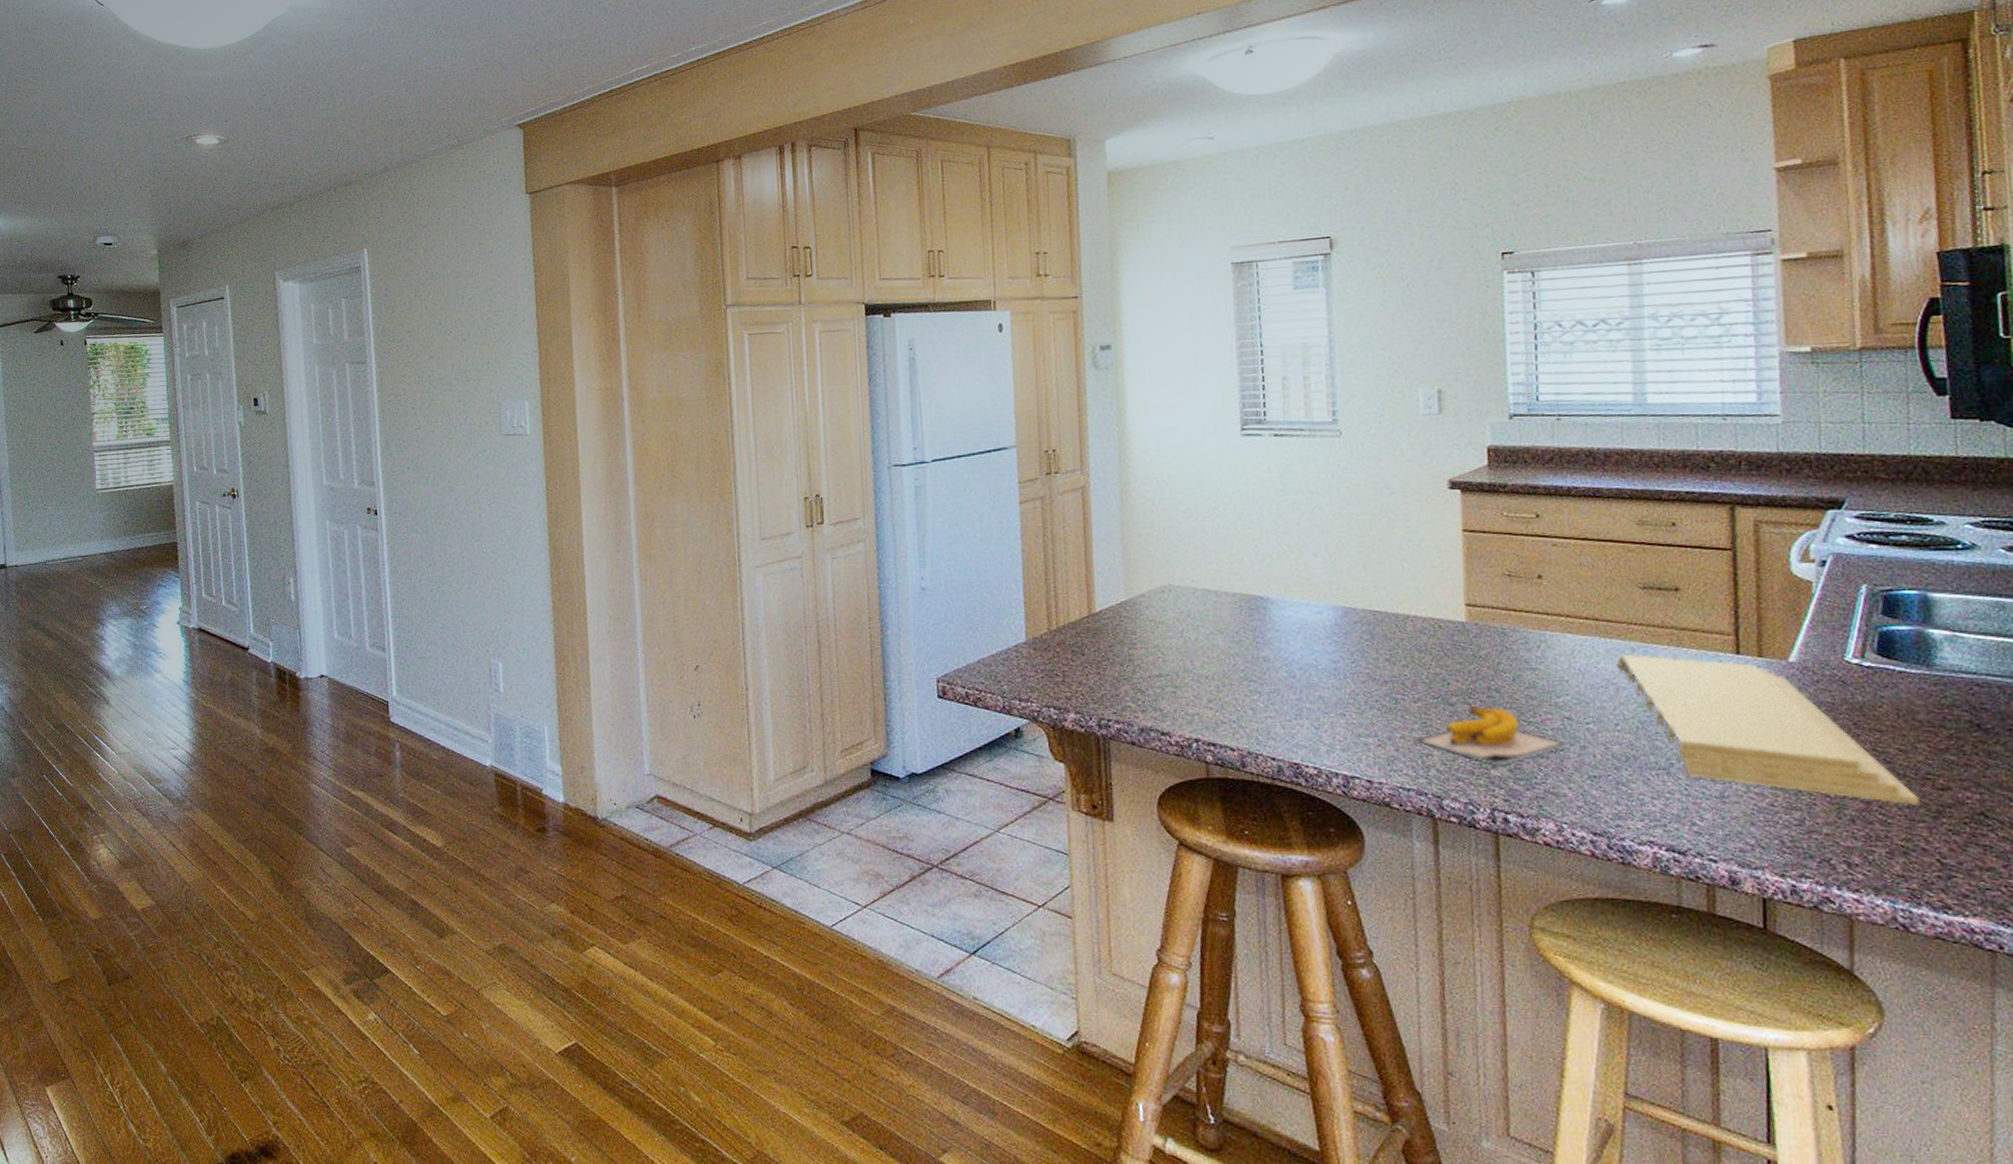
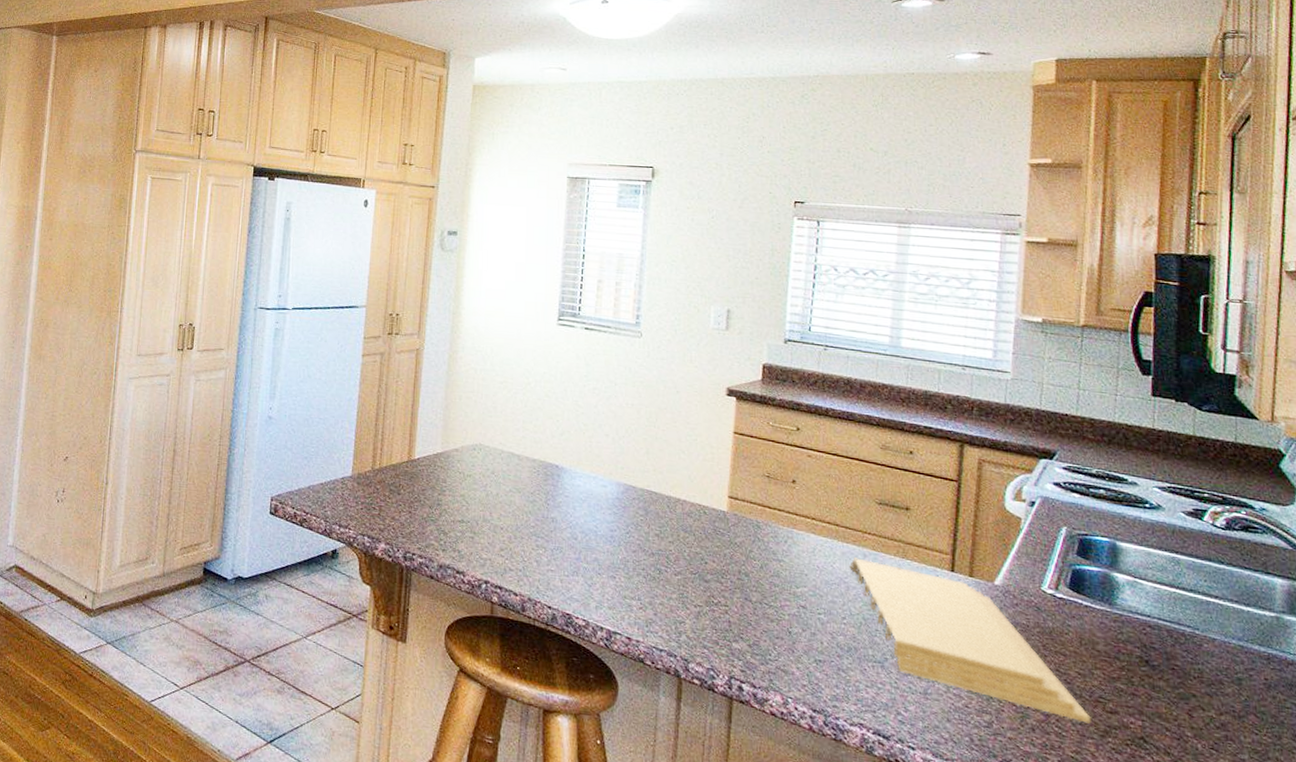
banana: present [1415,705,1570,765] -> none [672,584,802,640]

